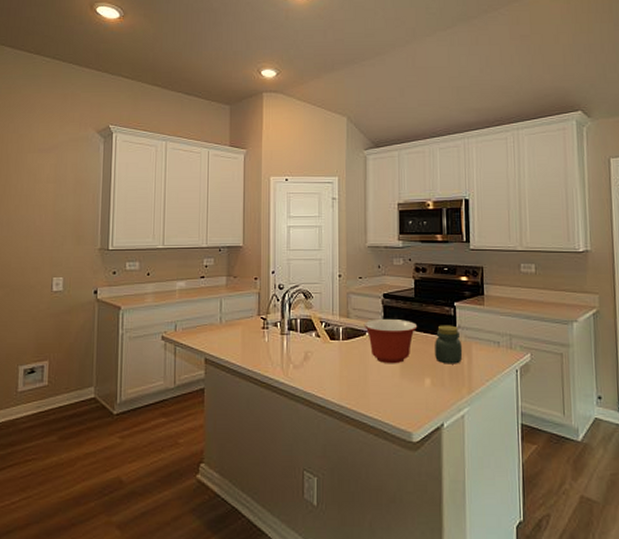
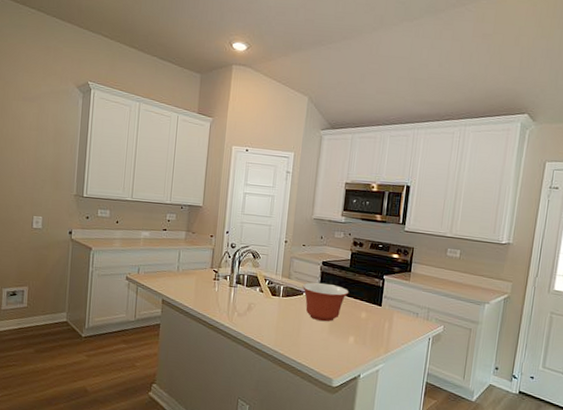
jar: present [435,325,463,364] -> none [361,293,386,328]

